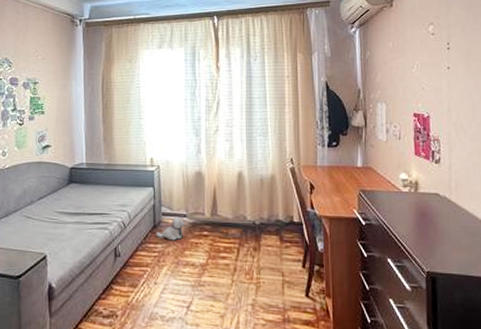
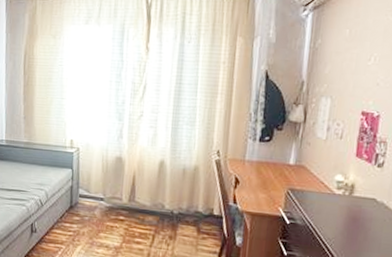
plush toy: present [155,216,184,241] -> none [71,199,101,222]

